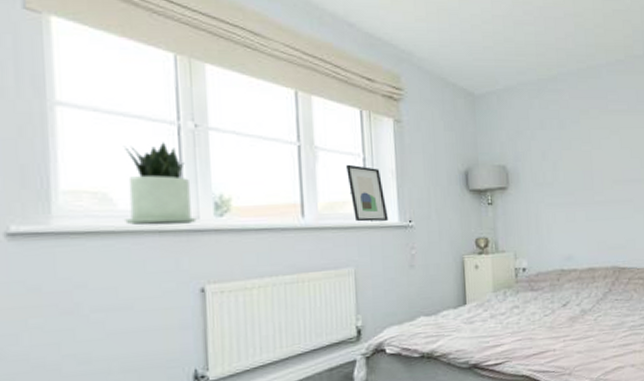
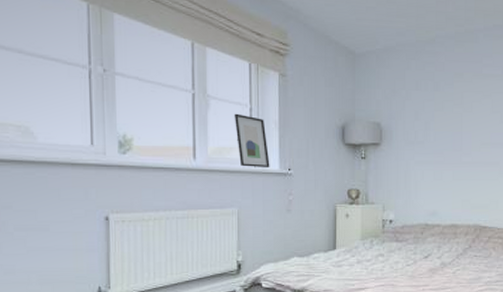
planter: present [125,142,197,226] -> none [44,84,103,159]

